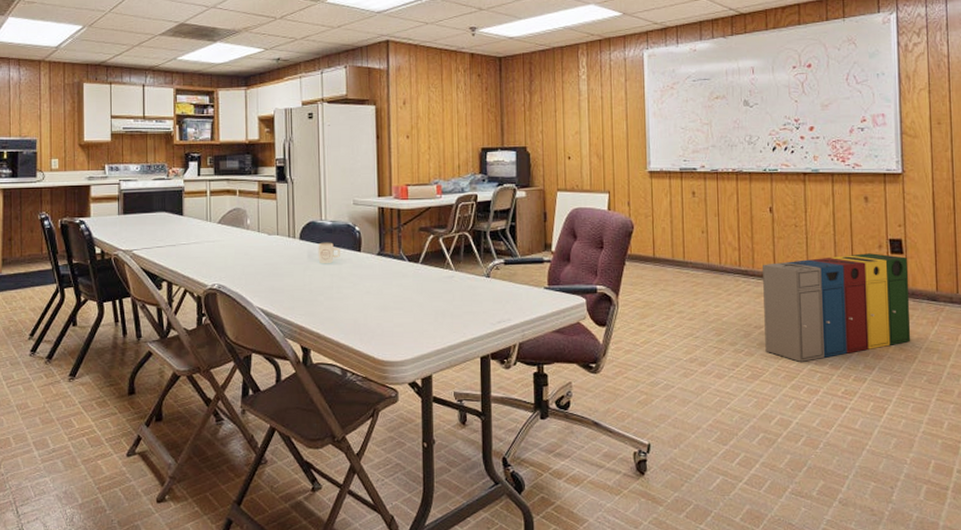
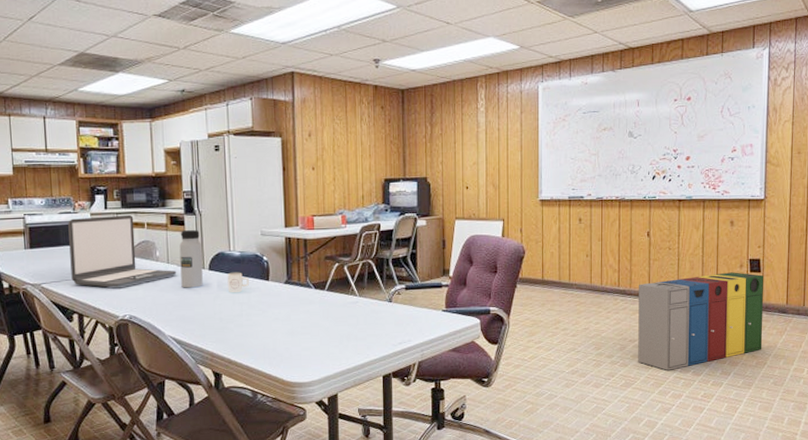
laptop: none [161,182,267,257] -> present [68,215,177,289]
water bottle: none [270,198,293,258] -> present [179,230,203,288]

